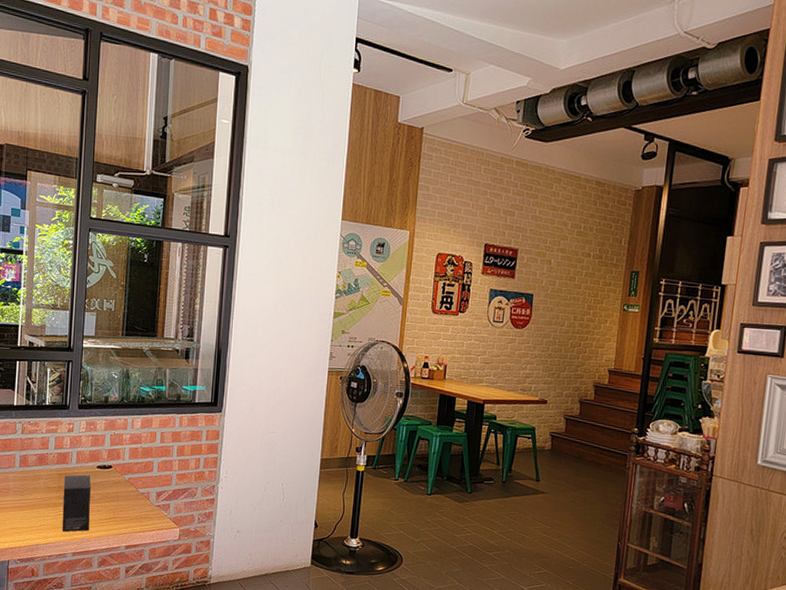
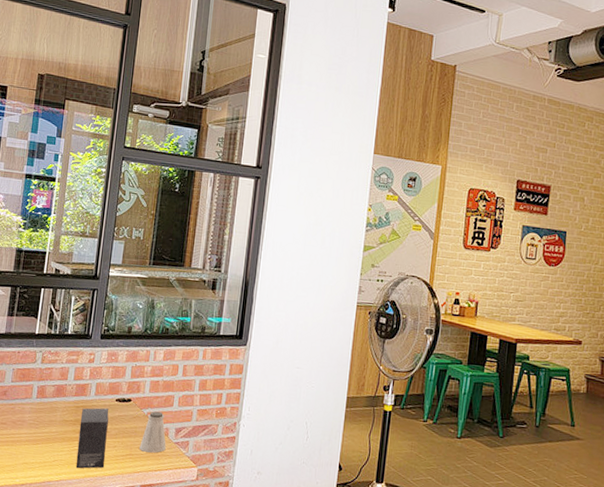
saltshaker: none [122,476,148,516] -> present [139,411,166,453]

